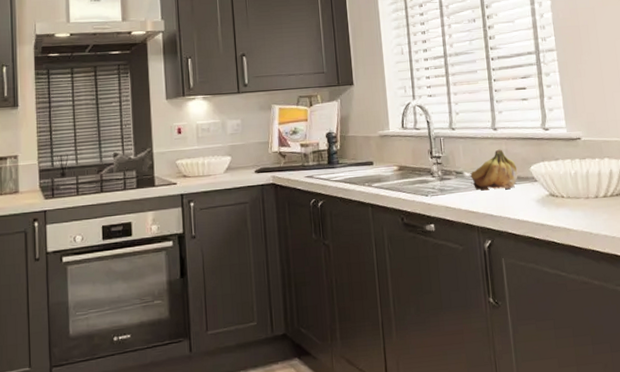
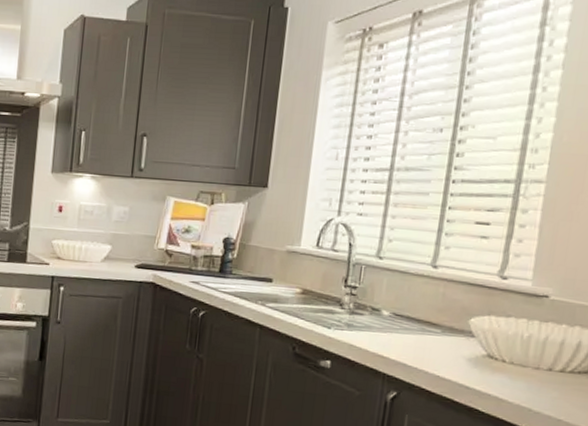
fruit: present [470,149,518,191] -> none [387,291,453,340]

